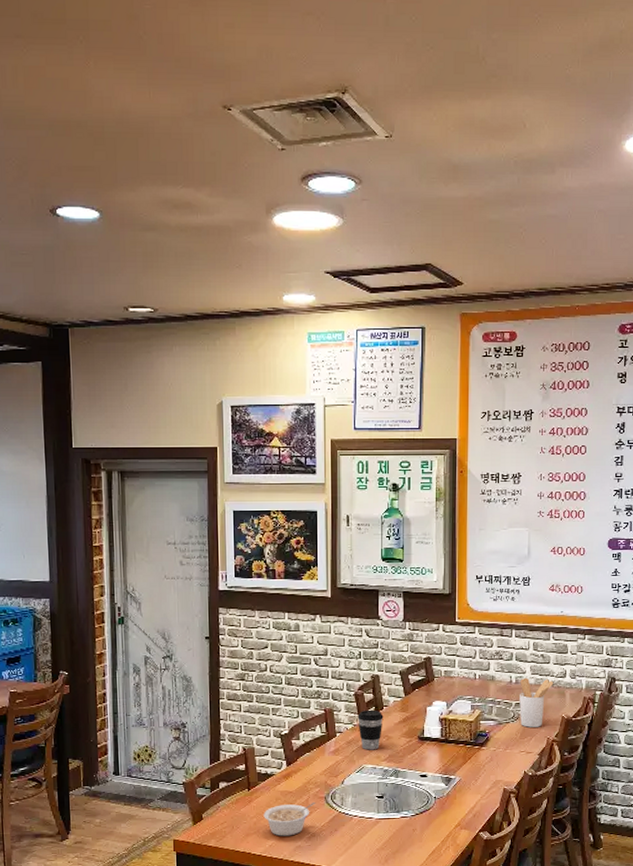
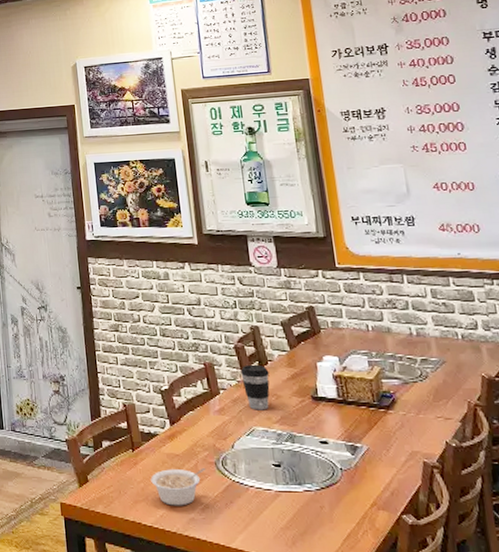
utensil holder: present [519,677,554,727] -> none [422,329,464,388]

